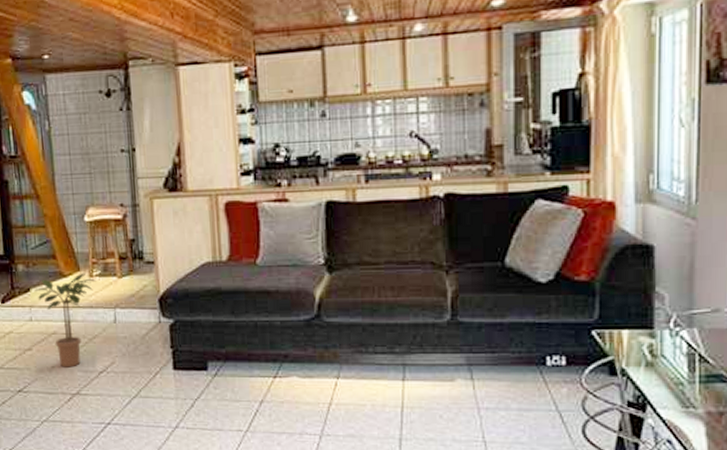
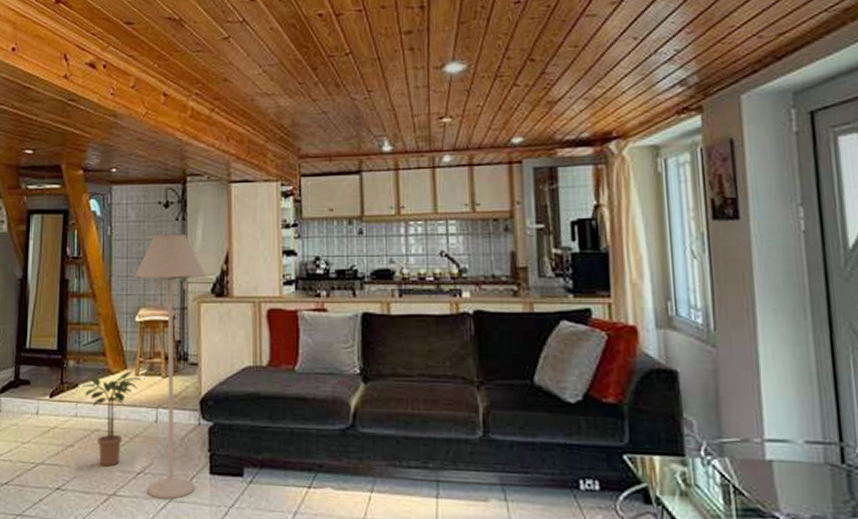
floor lamp: none [79,125,159,395] -> present [134,233,206,500]

